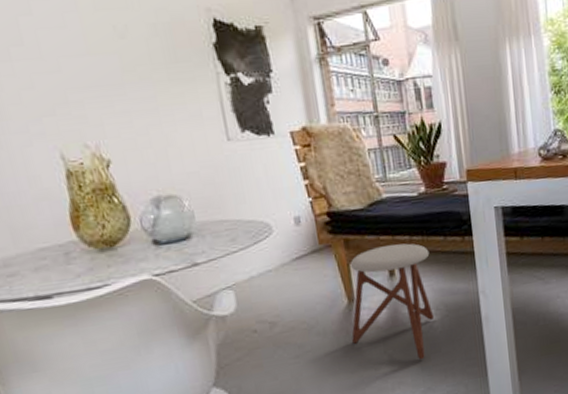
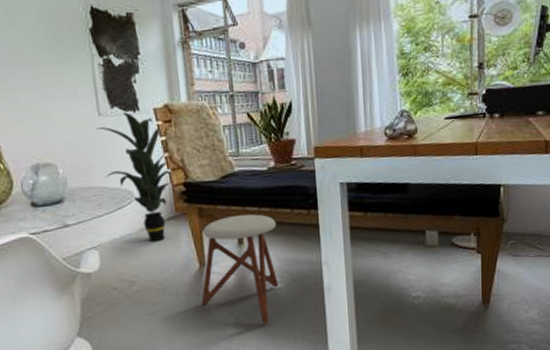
indoor plant: none [226,136,313,278] -> present [97,112,172,242]

